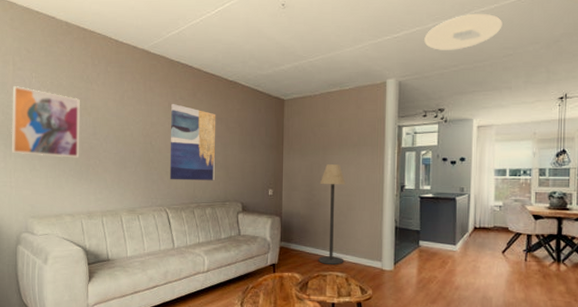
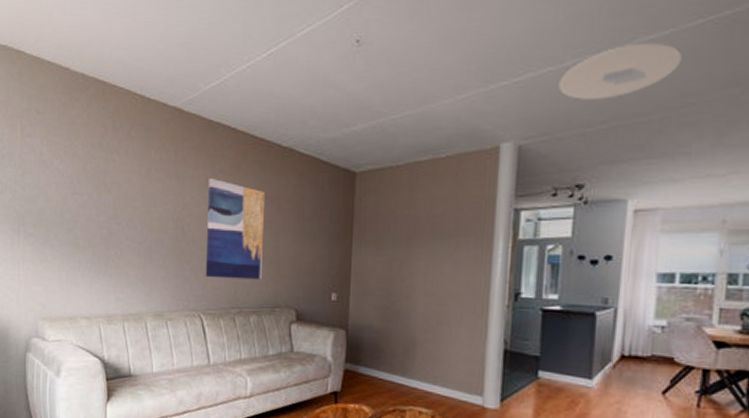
wall art: present [11,85,80,158] -> none [19,155,98,247]
floor lamp: present [318,164,346,265] -> none [395,261,437,397]

